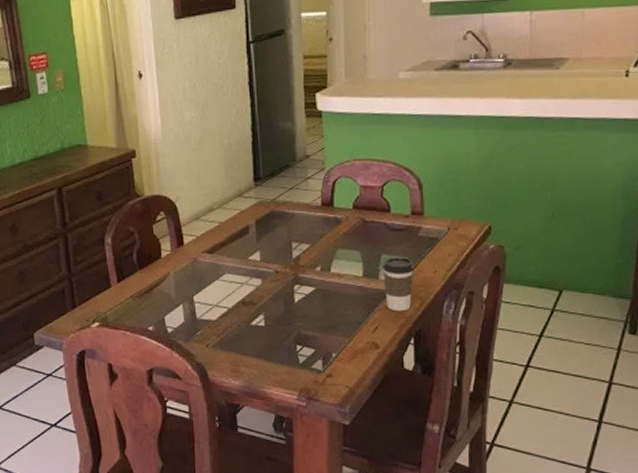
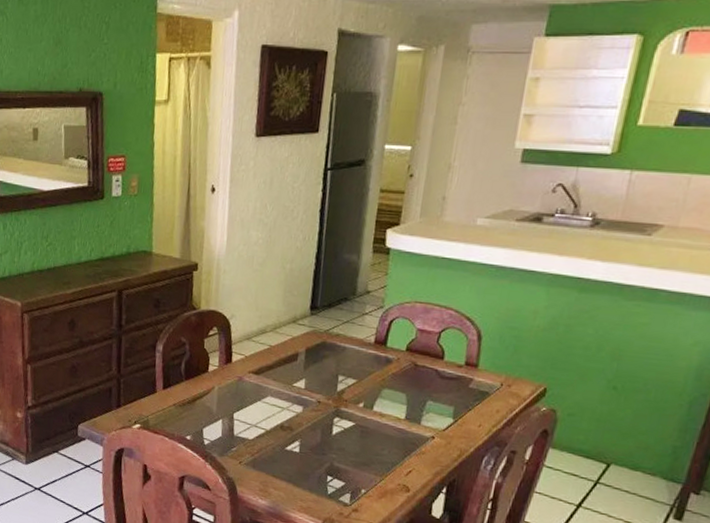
coffee cup: present [383,257,414,312] -> none [424,405,460,460]

